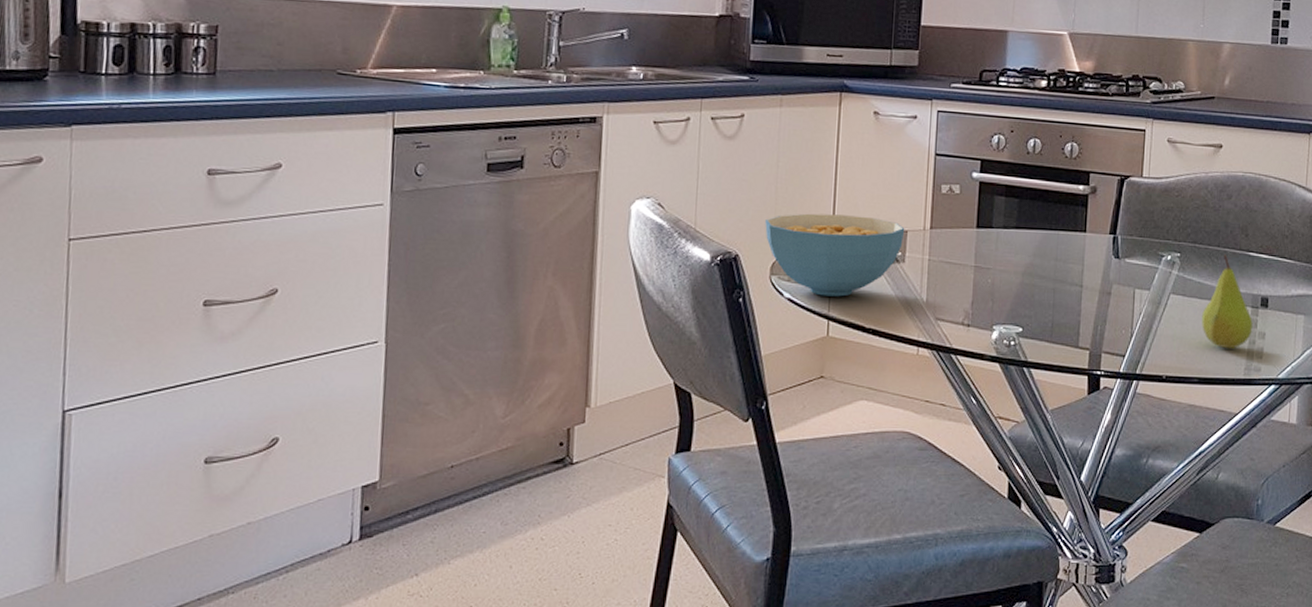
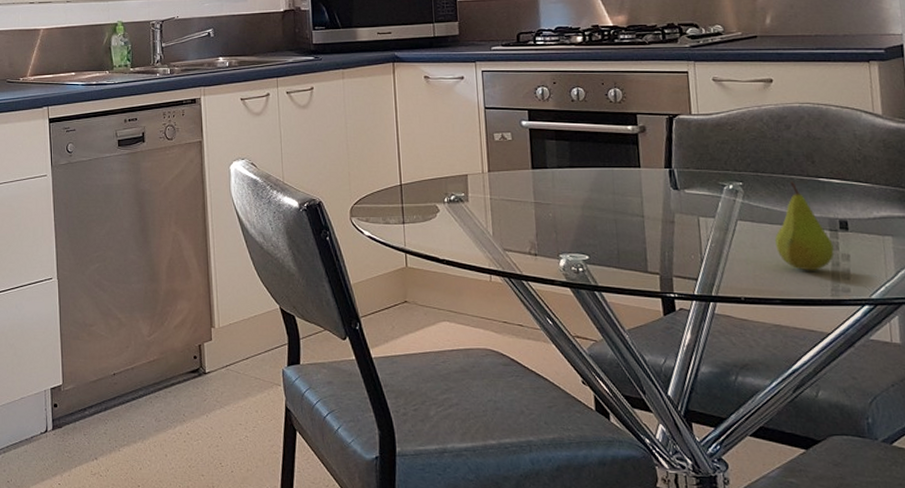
cereal bowl: present [765,213,905,297] -> none [341,164,465,233]

